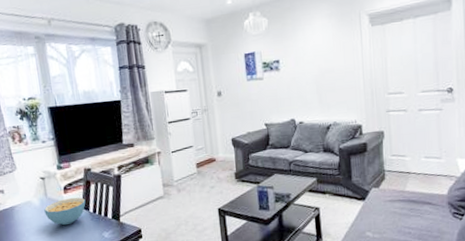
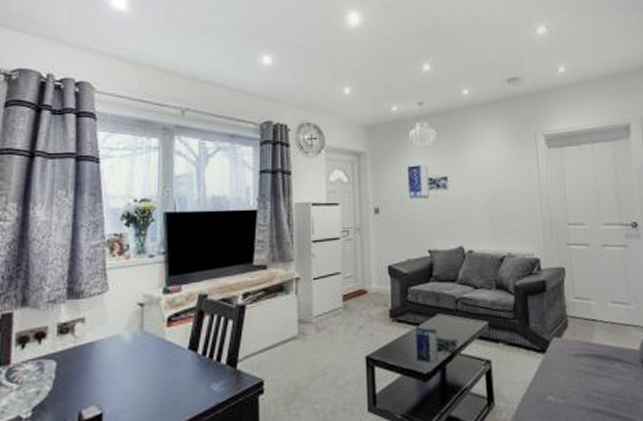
cereal bowl: present [44,197,86,226] -> none [136,332,194,372]

